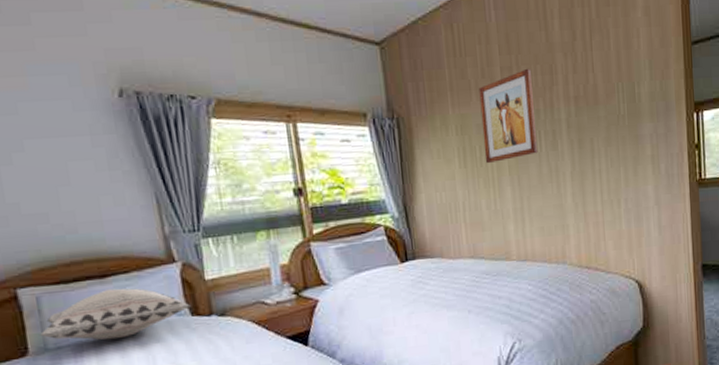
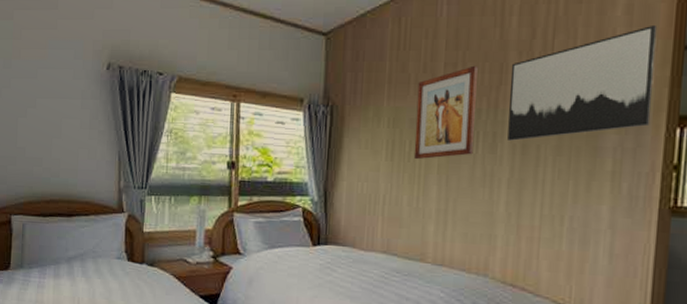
decorative pillow: present [40,288,191,340] -> none [20,226,128,270]
wall art: none [559,24,675,137] -> present [507,24,658,141]

